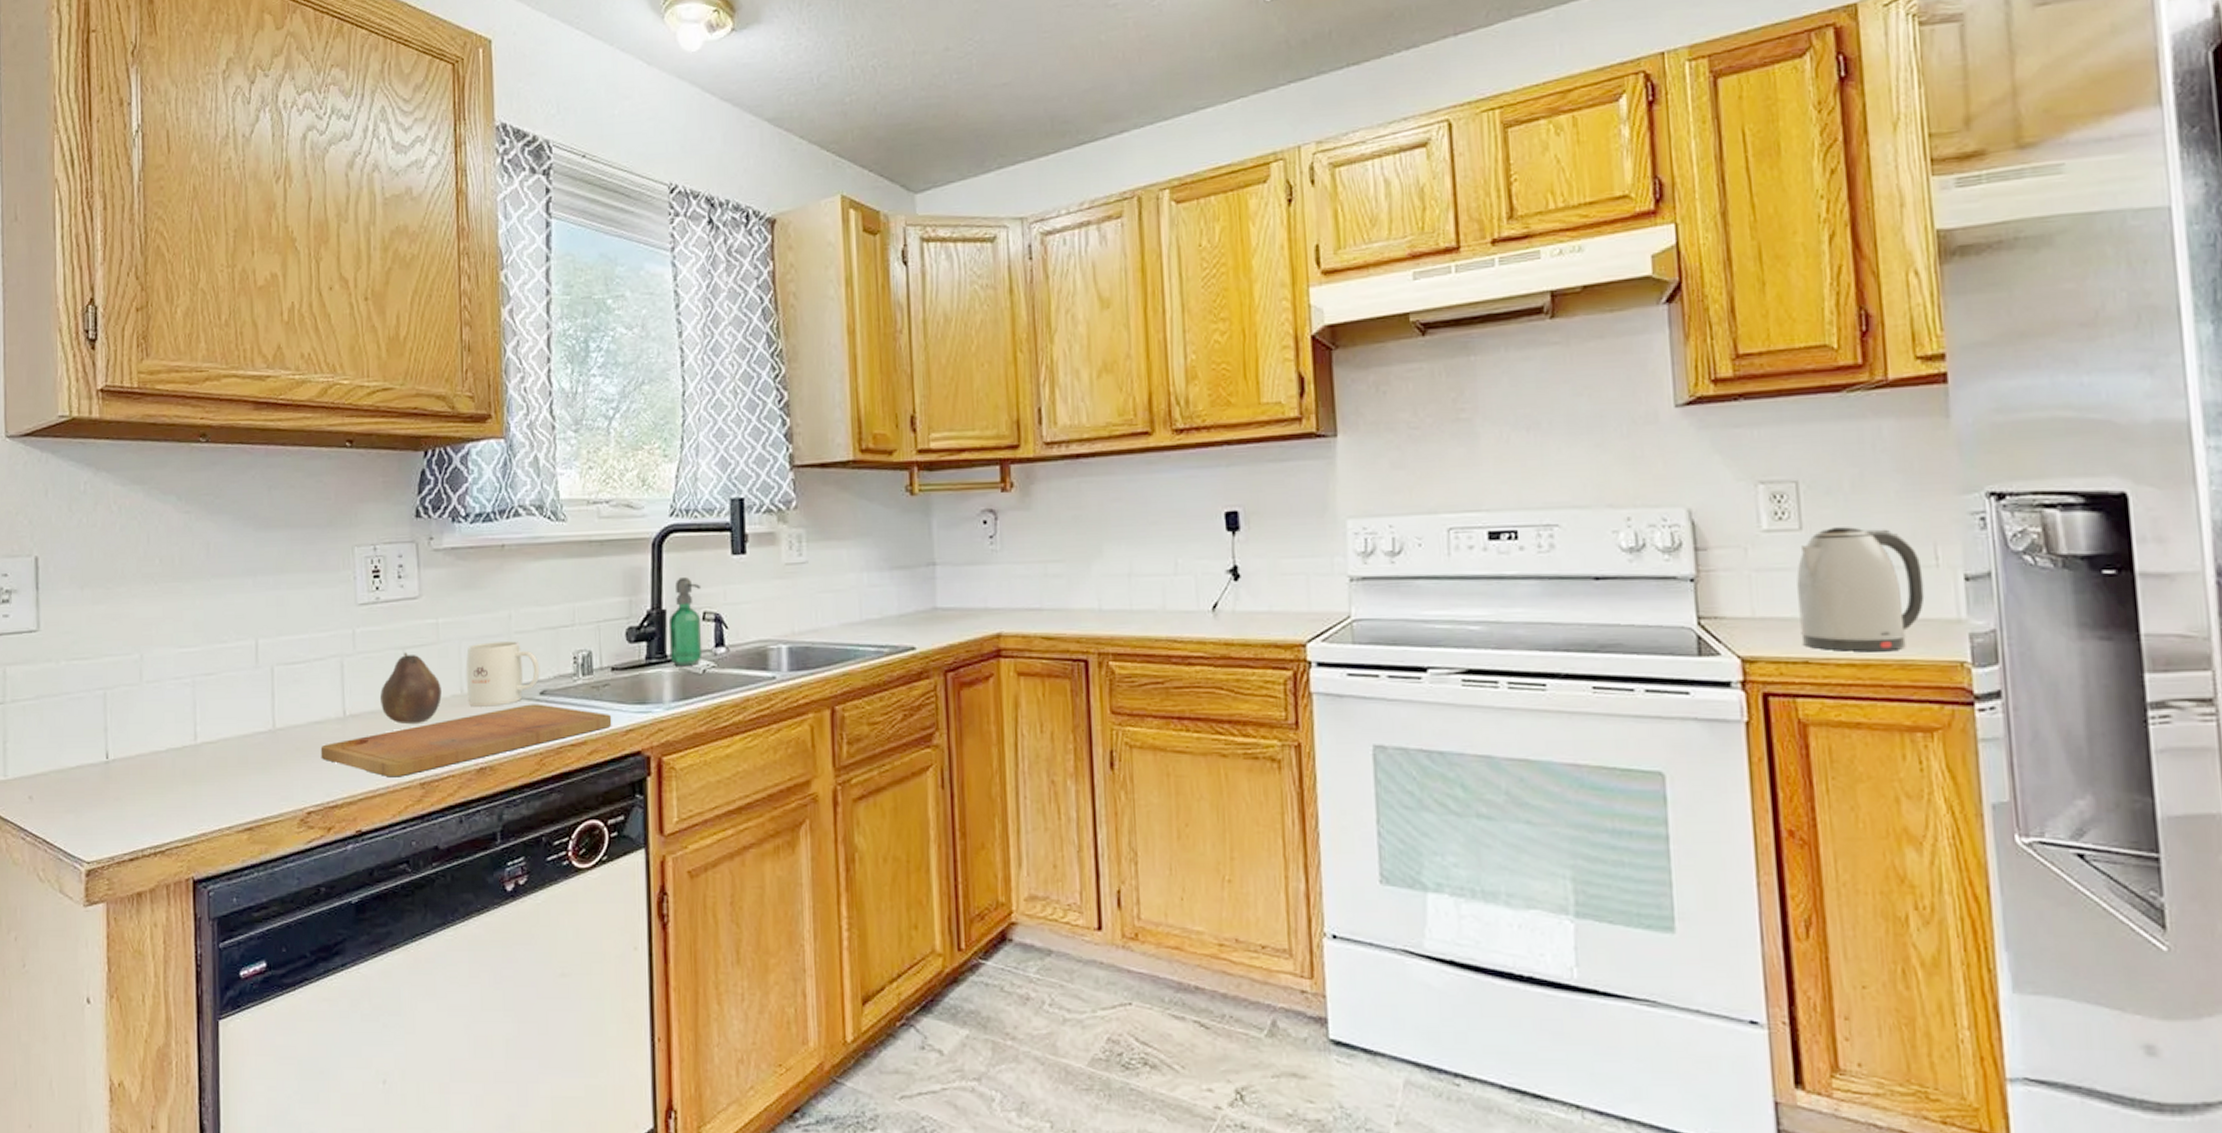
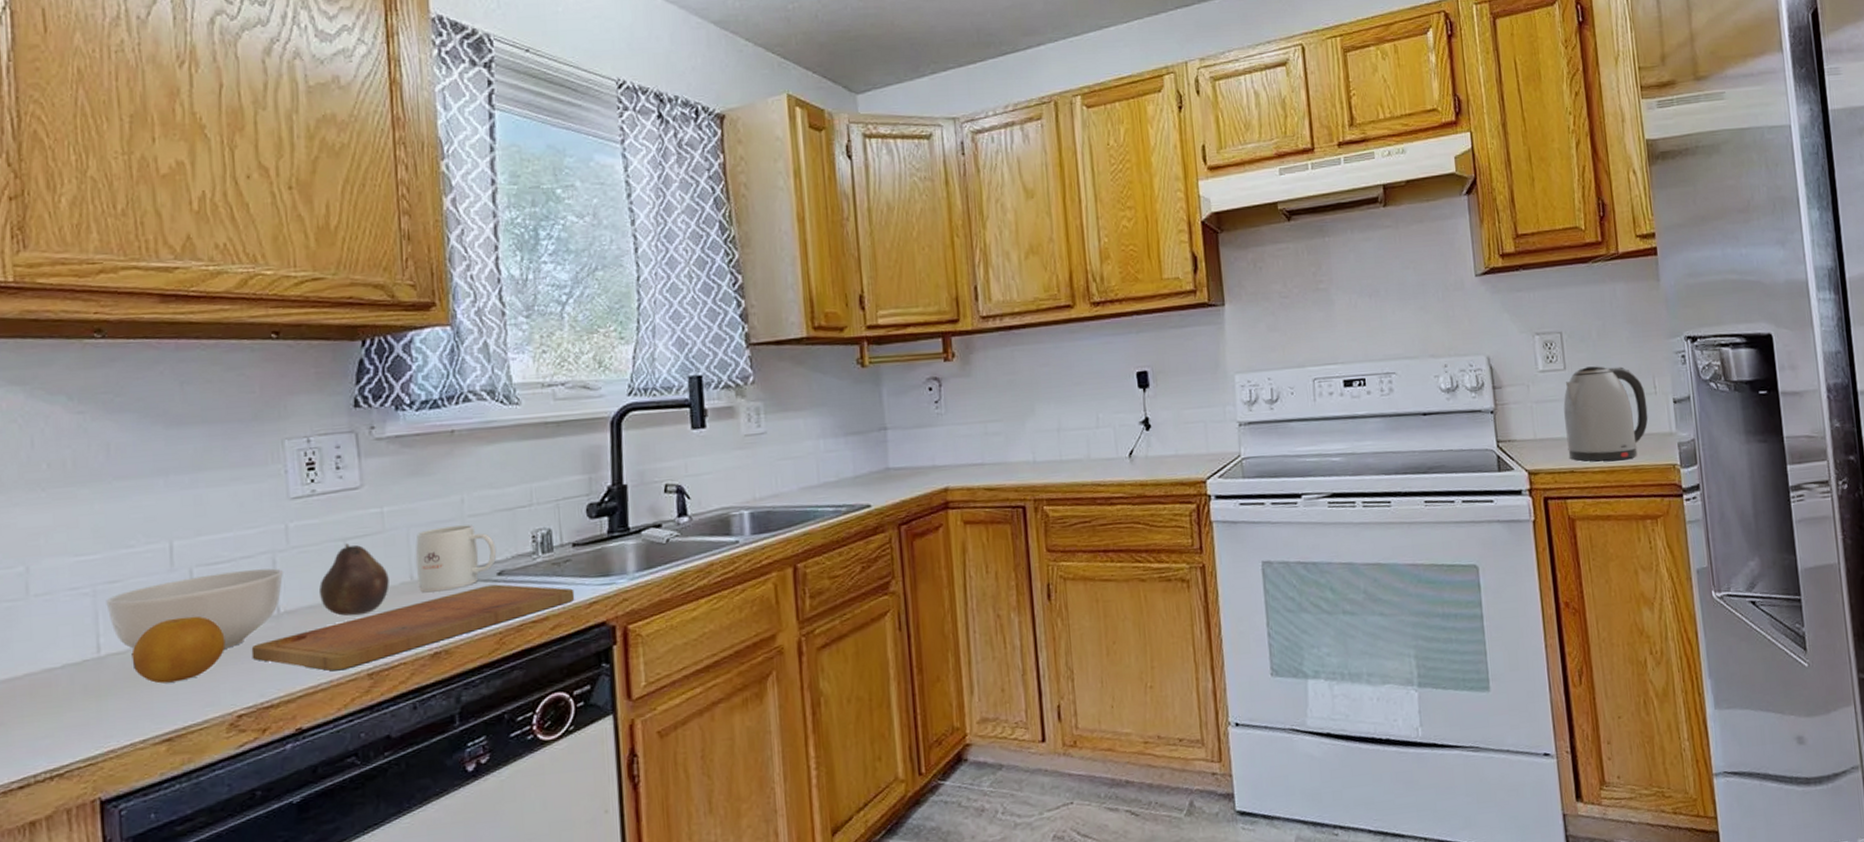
bowl: none [203,672,349,746] -> present [106,568,283,649]
fruit: none [222,712,299,775] -> present [131,615,226,684]
soap dispenser: present [668,577,703,666] -> none [630,453,666,537]

